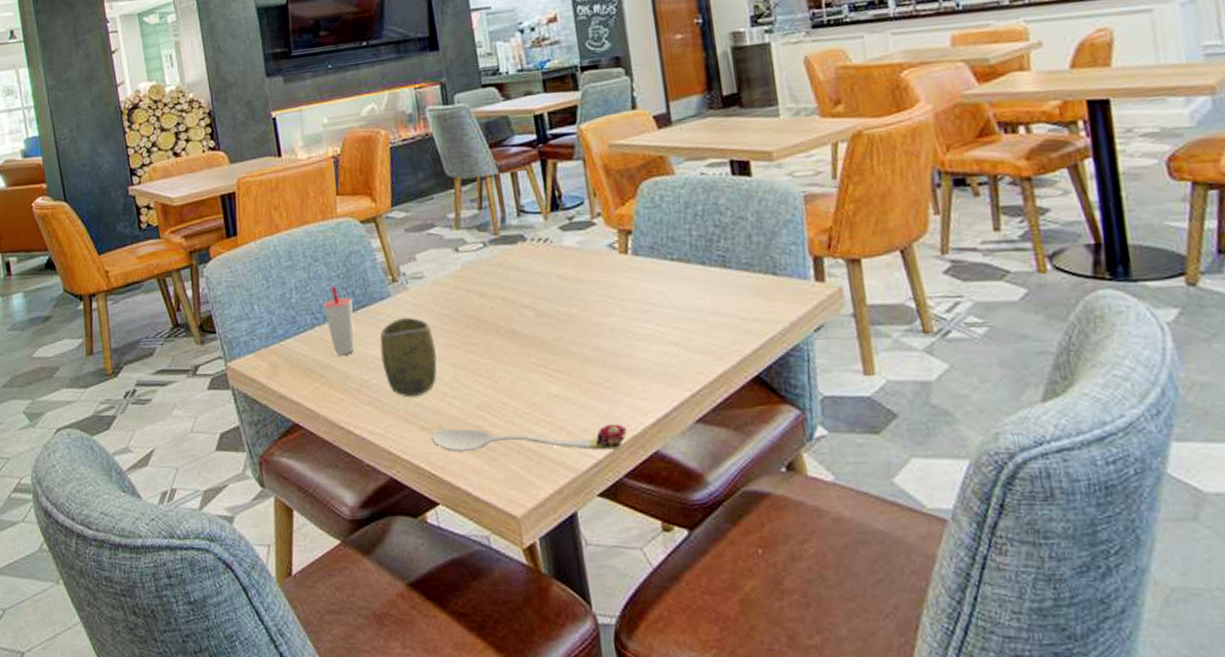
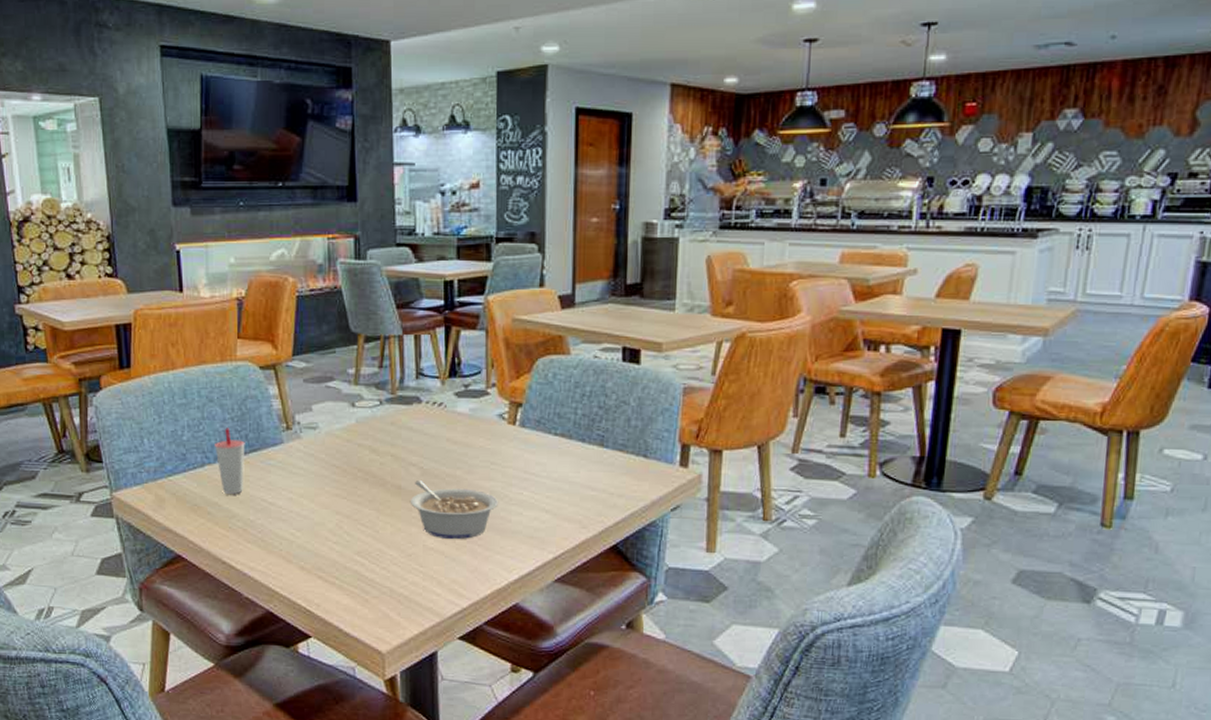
cup: present [380,317,437,398] -> none [268,464,322,540]
spoon: present [430,423,628,453] -> none [309,571,492,600]
legume: none [526,323,621,384] -> present [409,481,498,540]

